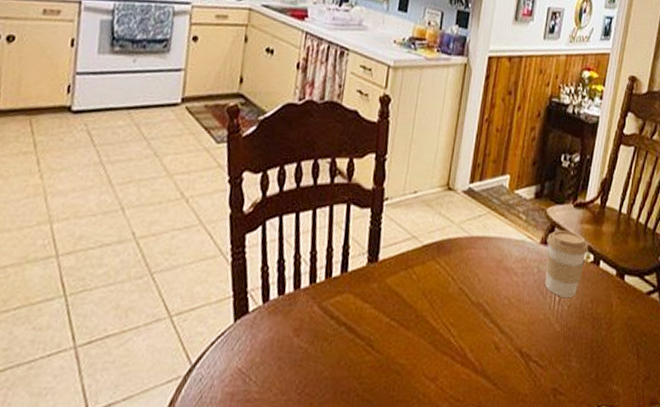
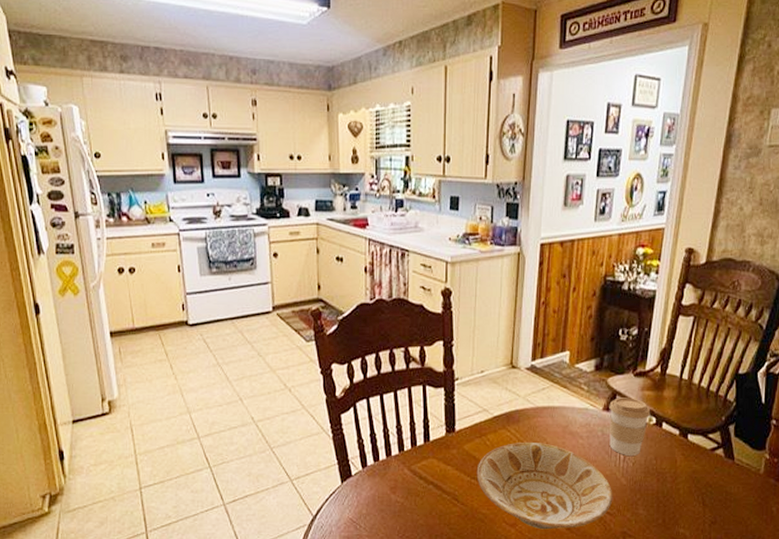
bowl: none [397,277,546,385] -> present [476,443,613,530]

